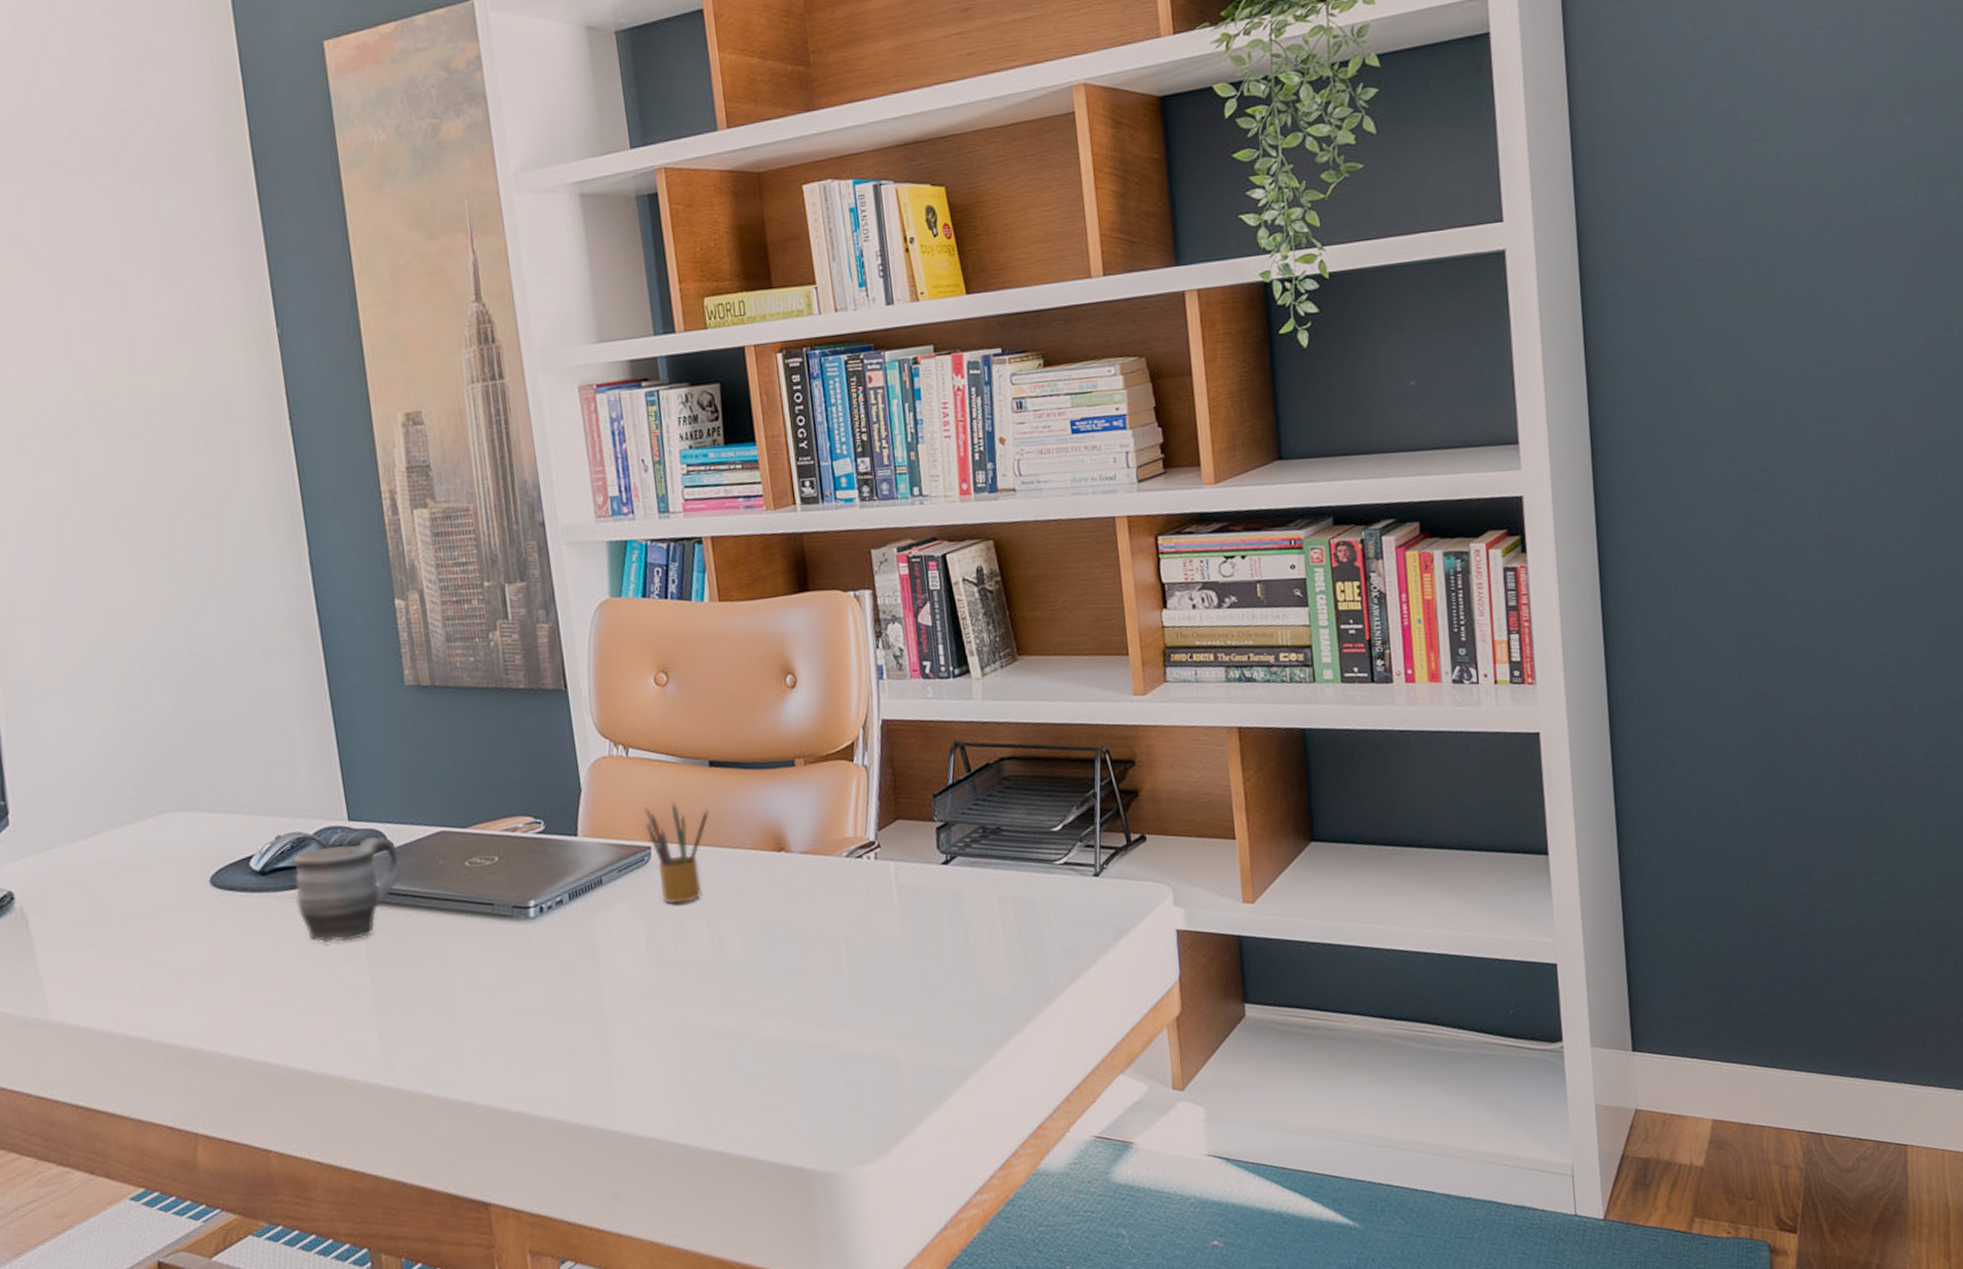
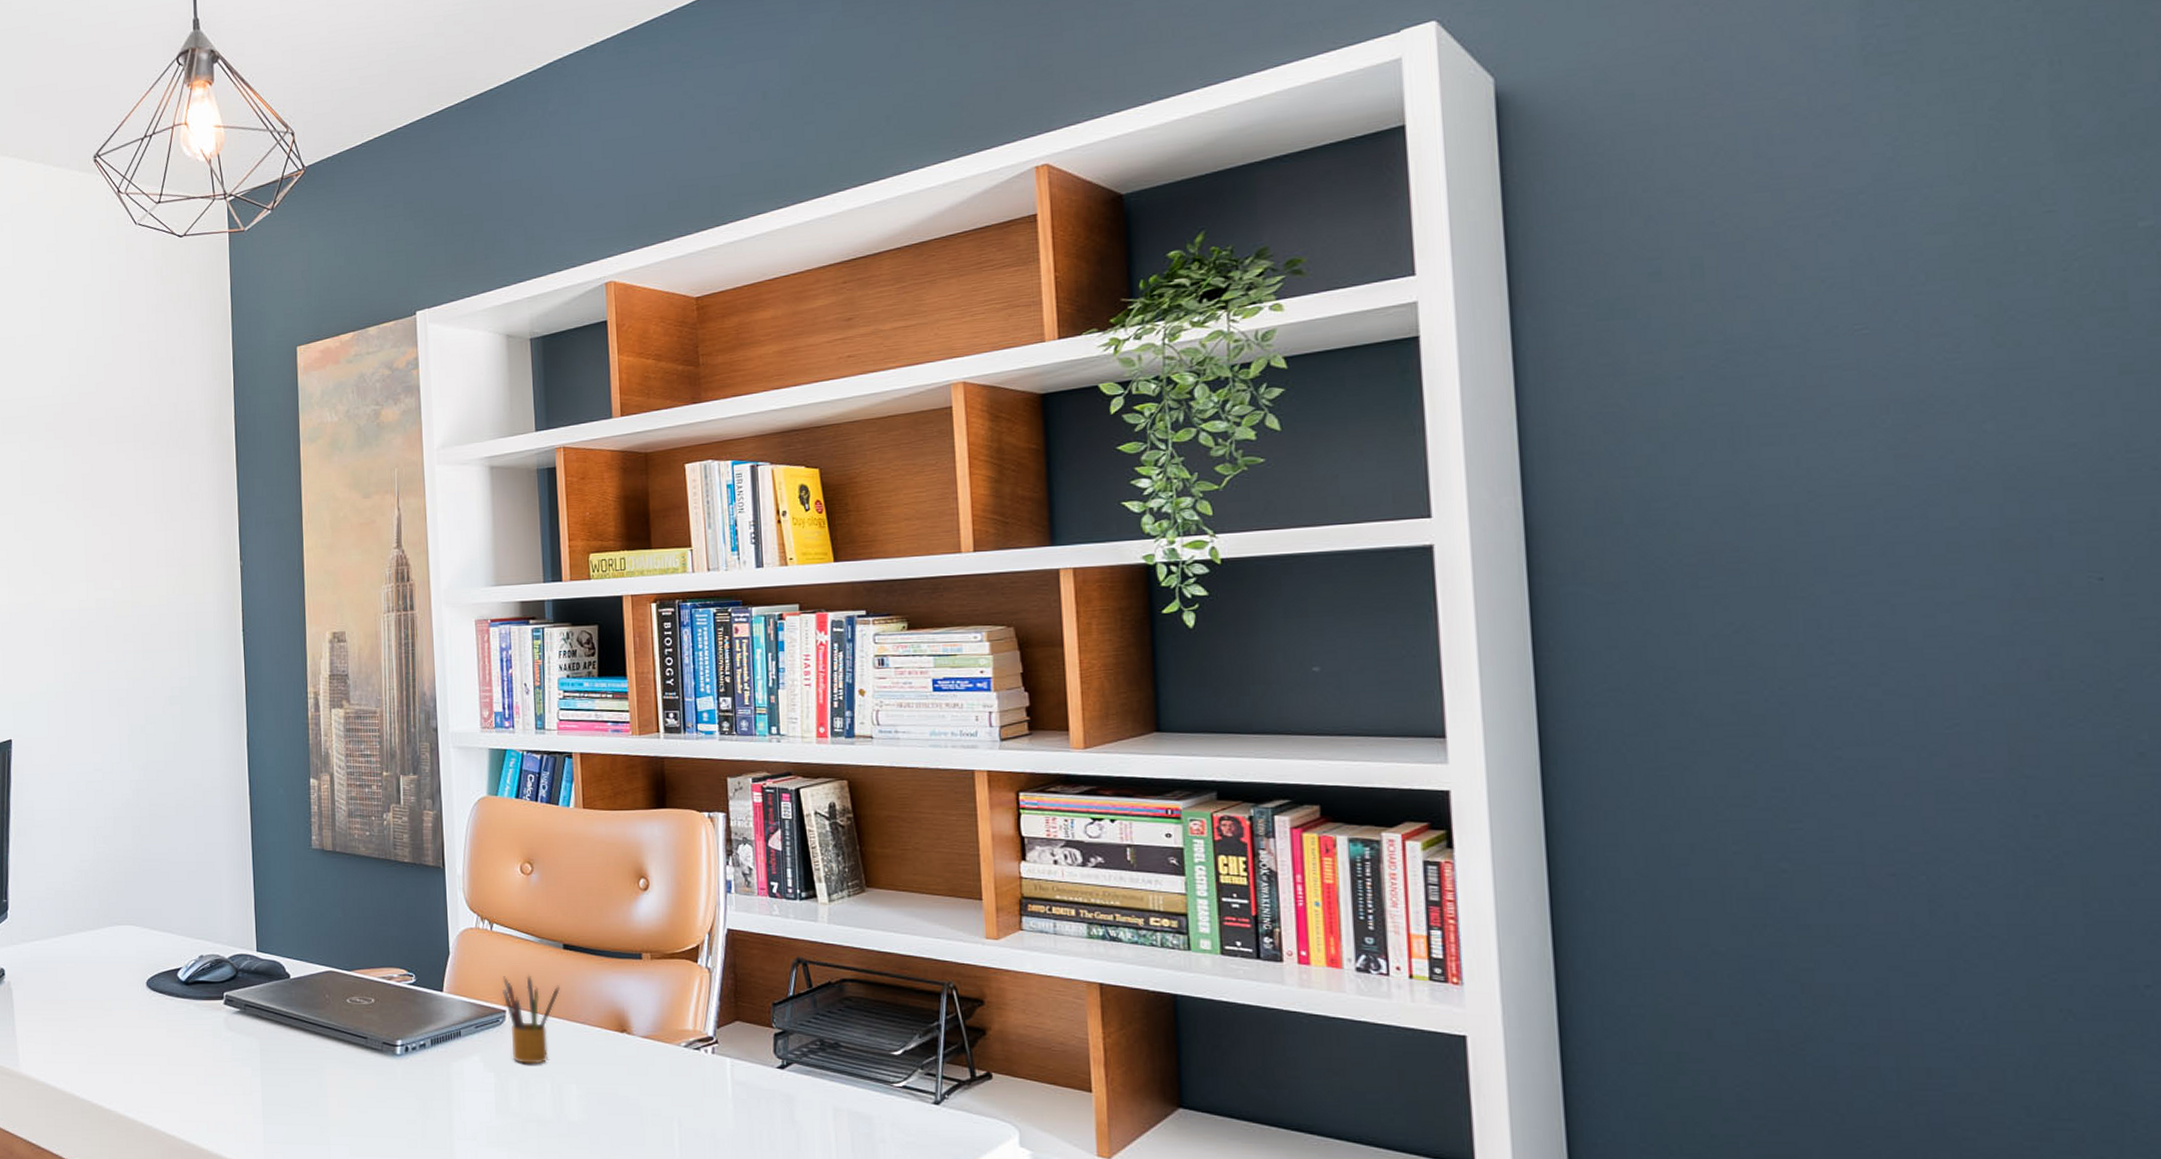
mug: present [294,836,402,943] -> none [210,966,295,1049]

